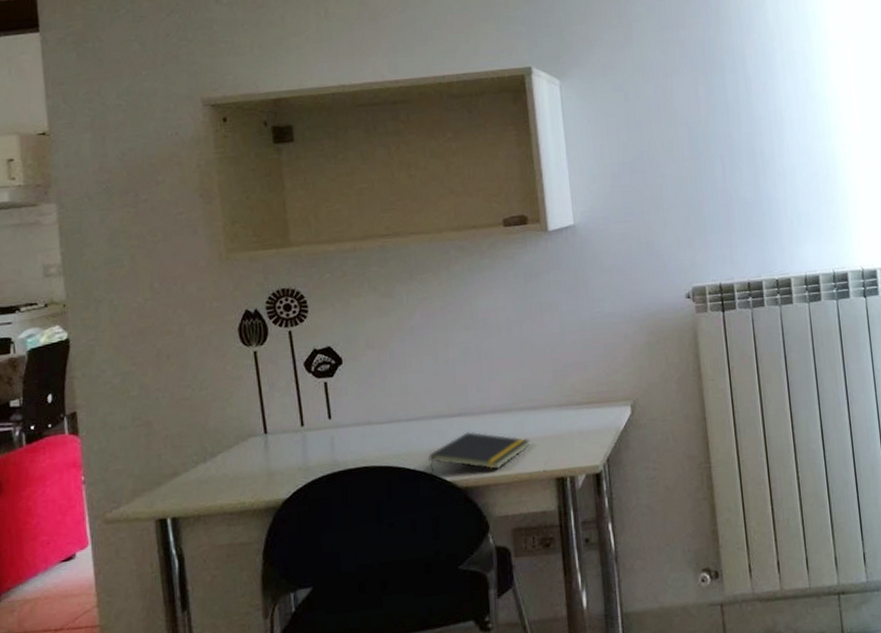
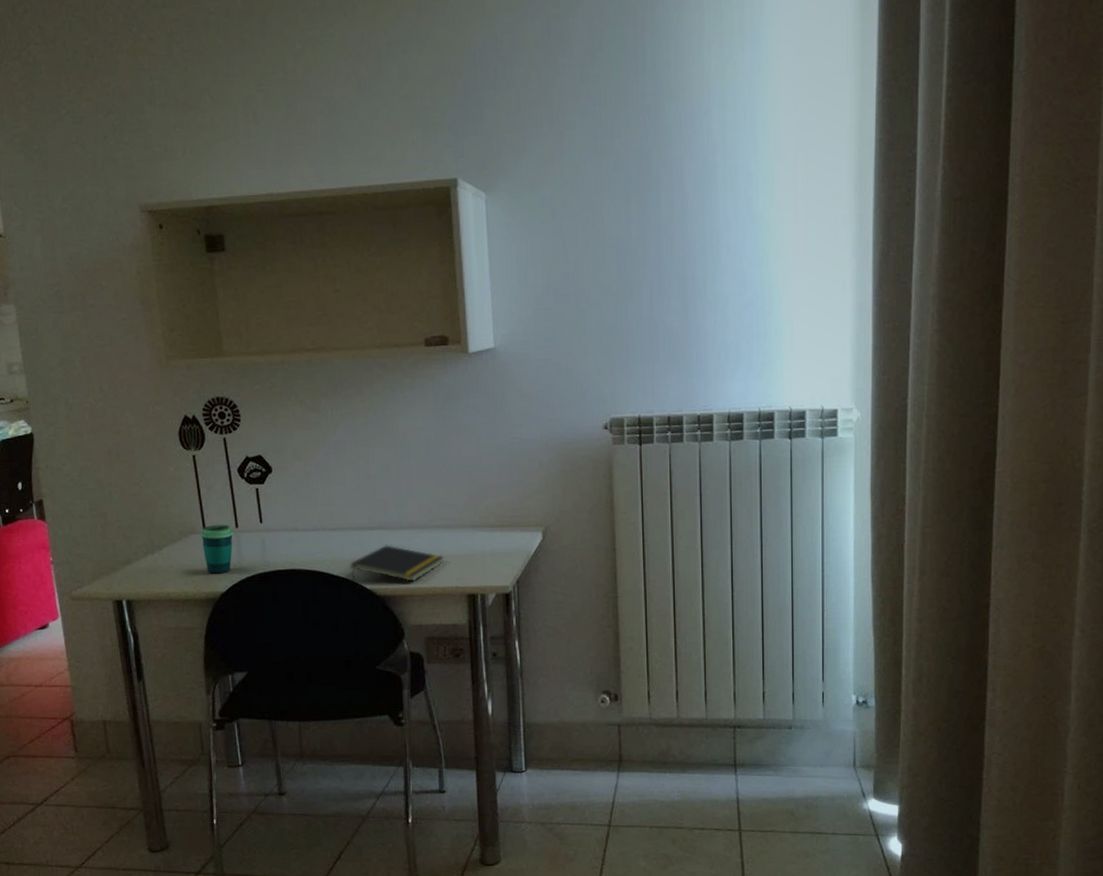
cup: none [261,423,298,480] -> present [201,524,233,574]

